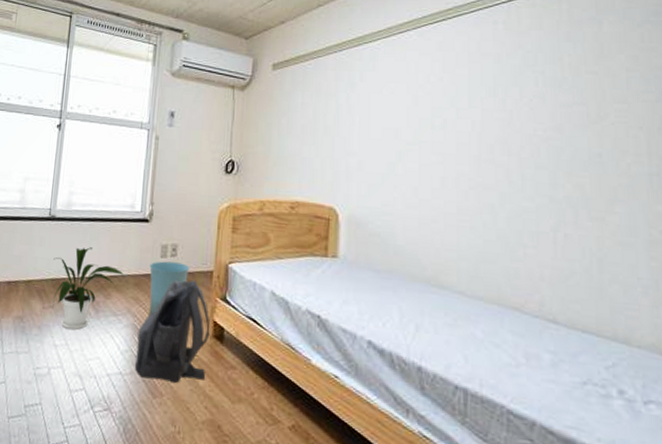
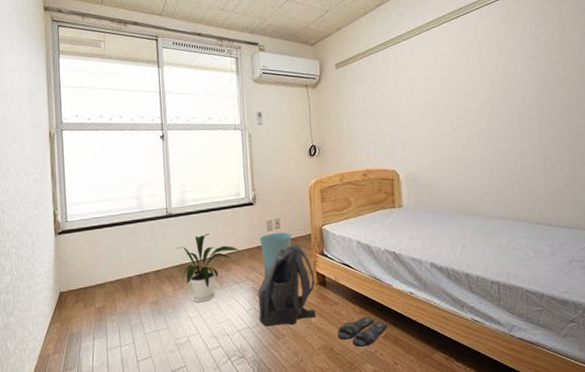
slippers: none [229,393,297,435] -> present [337,316,387,347]

